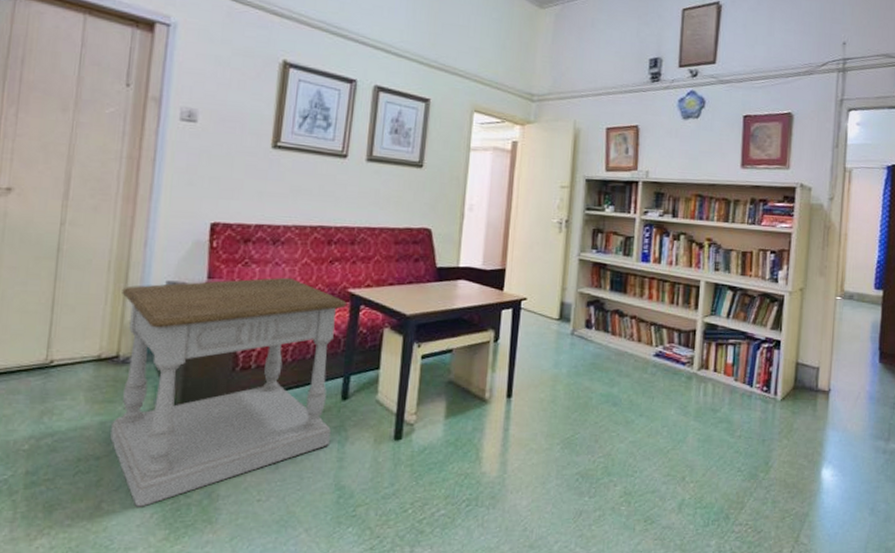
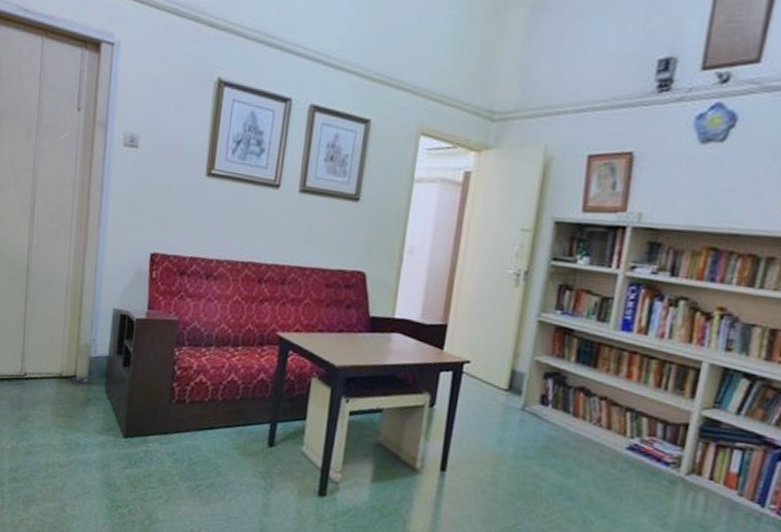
side table: present [110,277,346,507] -> none [71,310,275,517]

